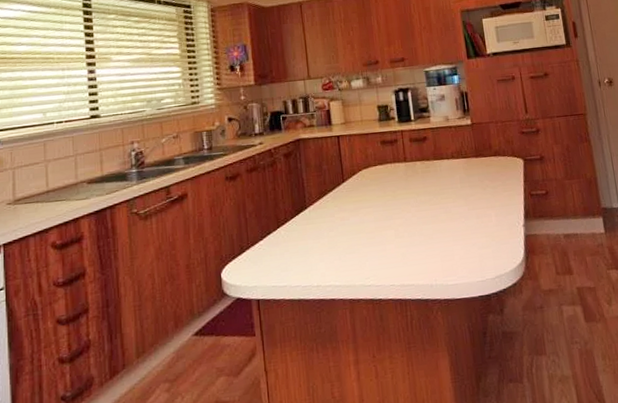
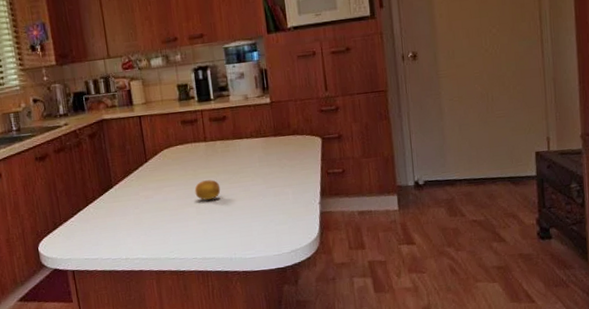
fruit: none [393,201,421,222] -> present [194,179,221,200]

